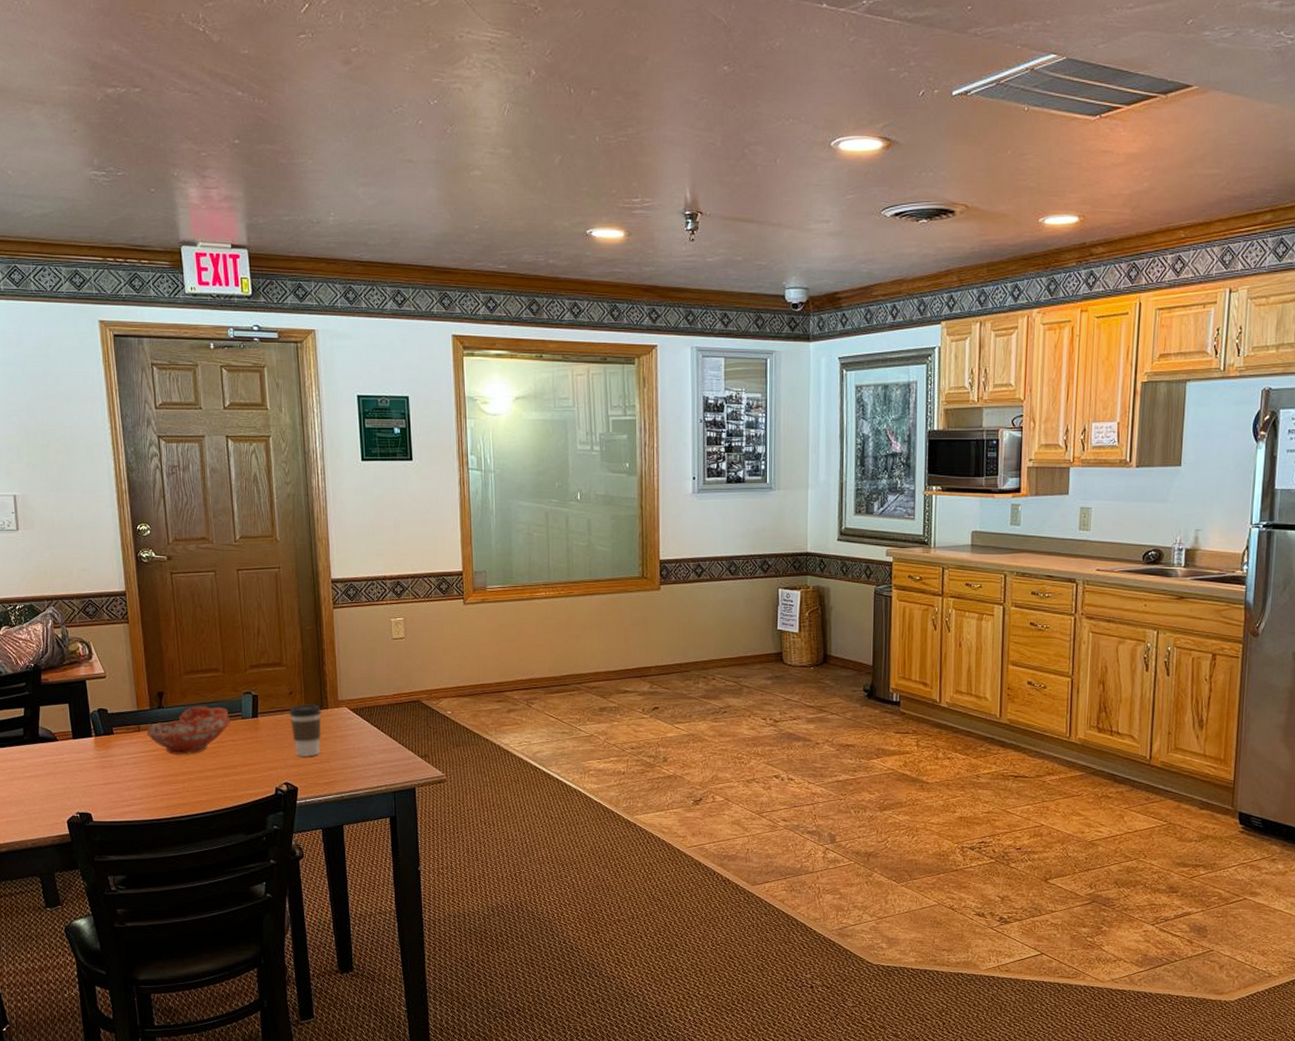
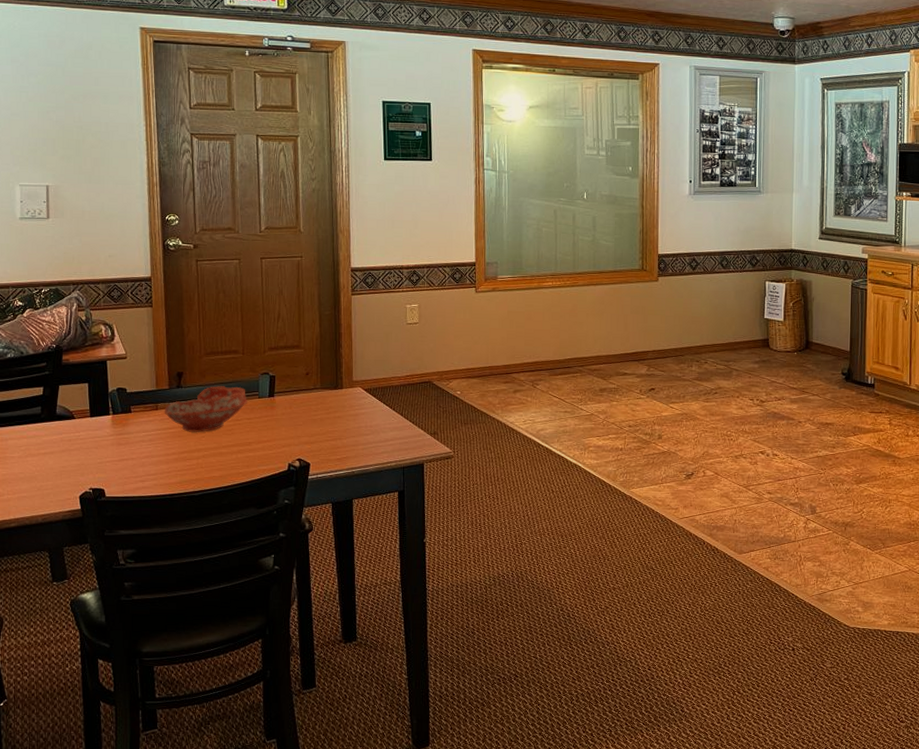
coffee cup: present [289,704,322,757] -> none [305,384,336,434]

